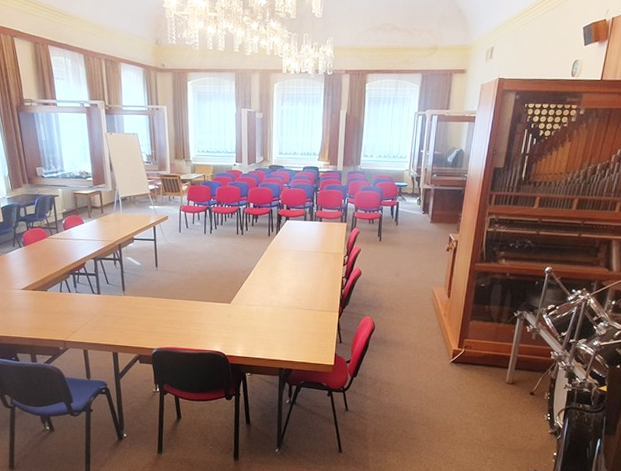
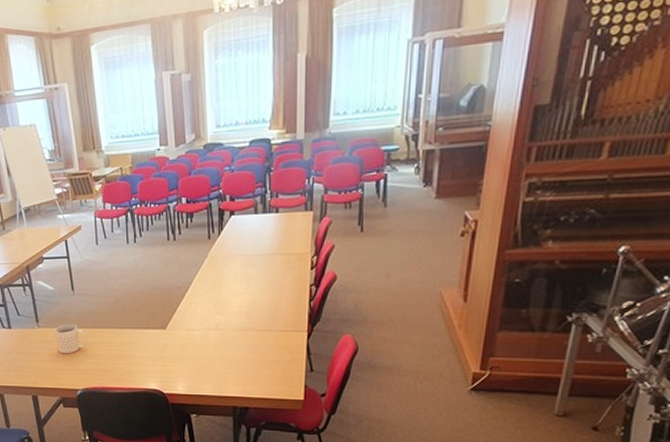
mug: none [137,294,164,319] -> present [54,324,86,354]

